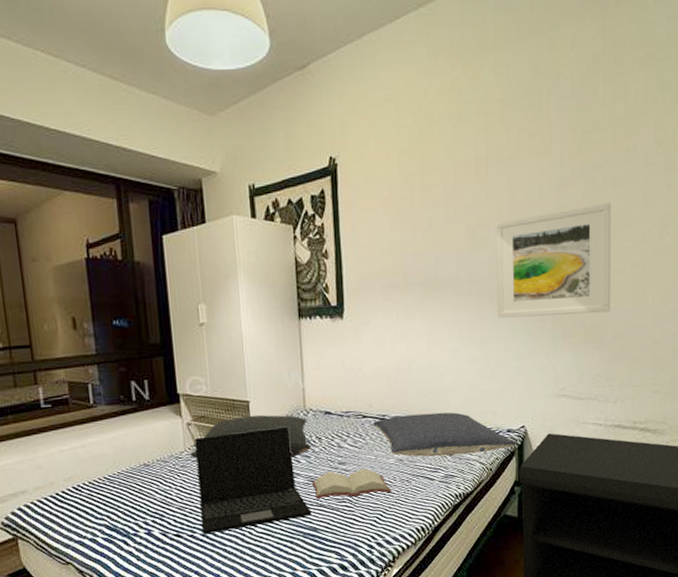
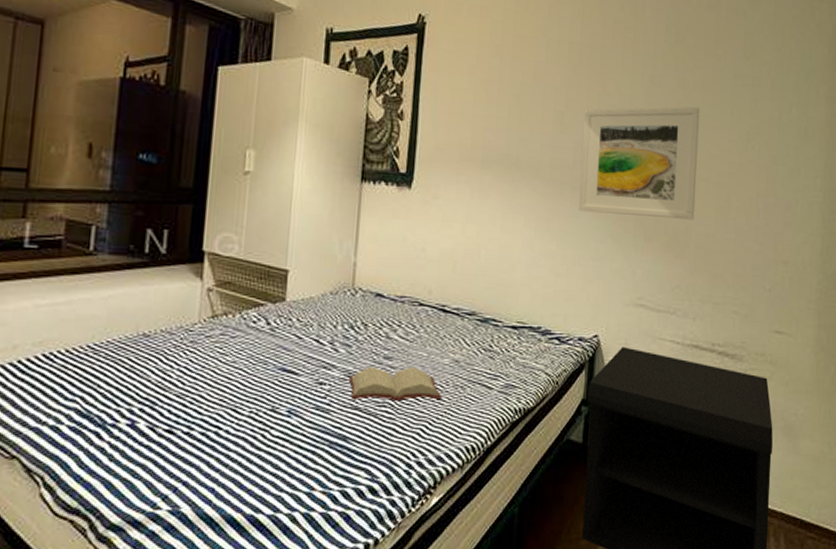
pillow: present [190,414,311,459] -> none [205,287,355,345]
laptop: present [195,427,312,534] -> none [202,306,344,432]
pillow: present [373,412,518,457] -> none [430,307,589,363]

